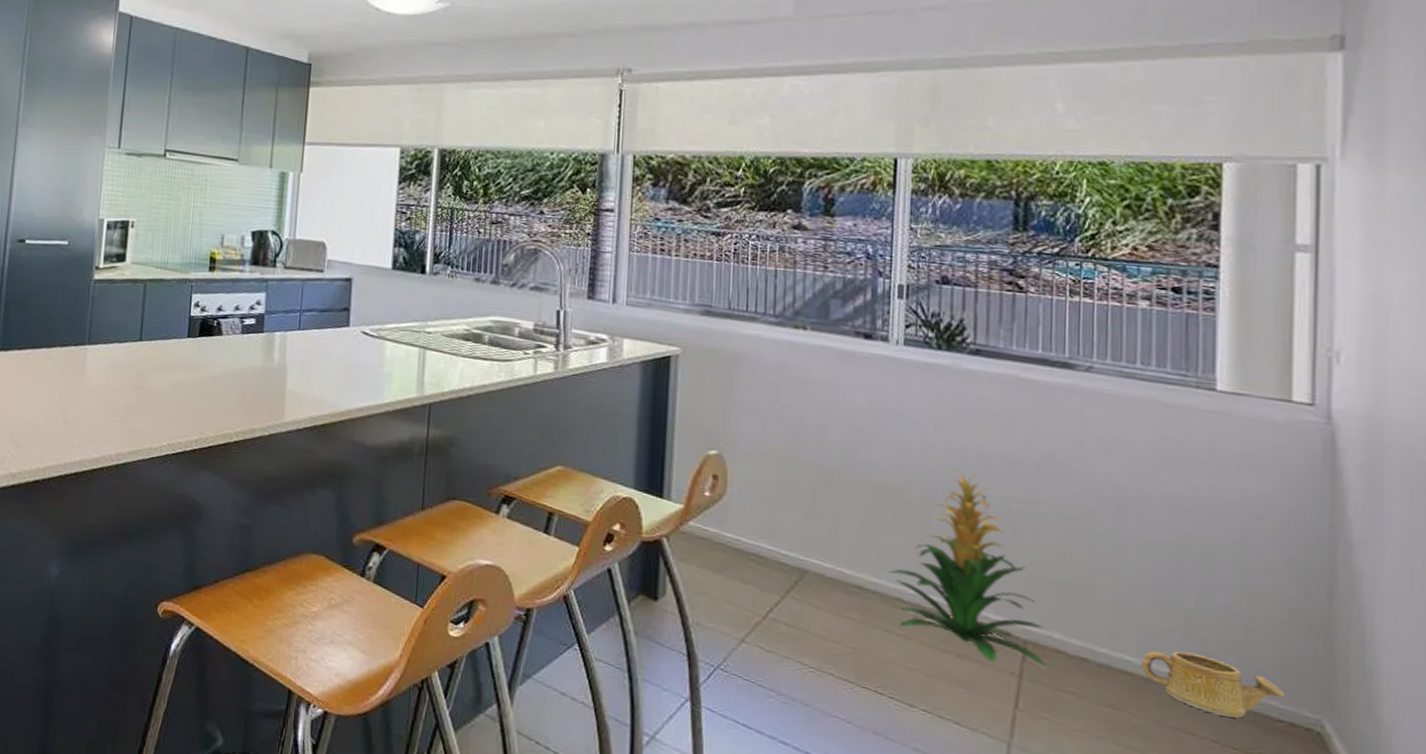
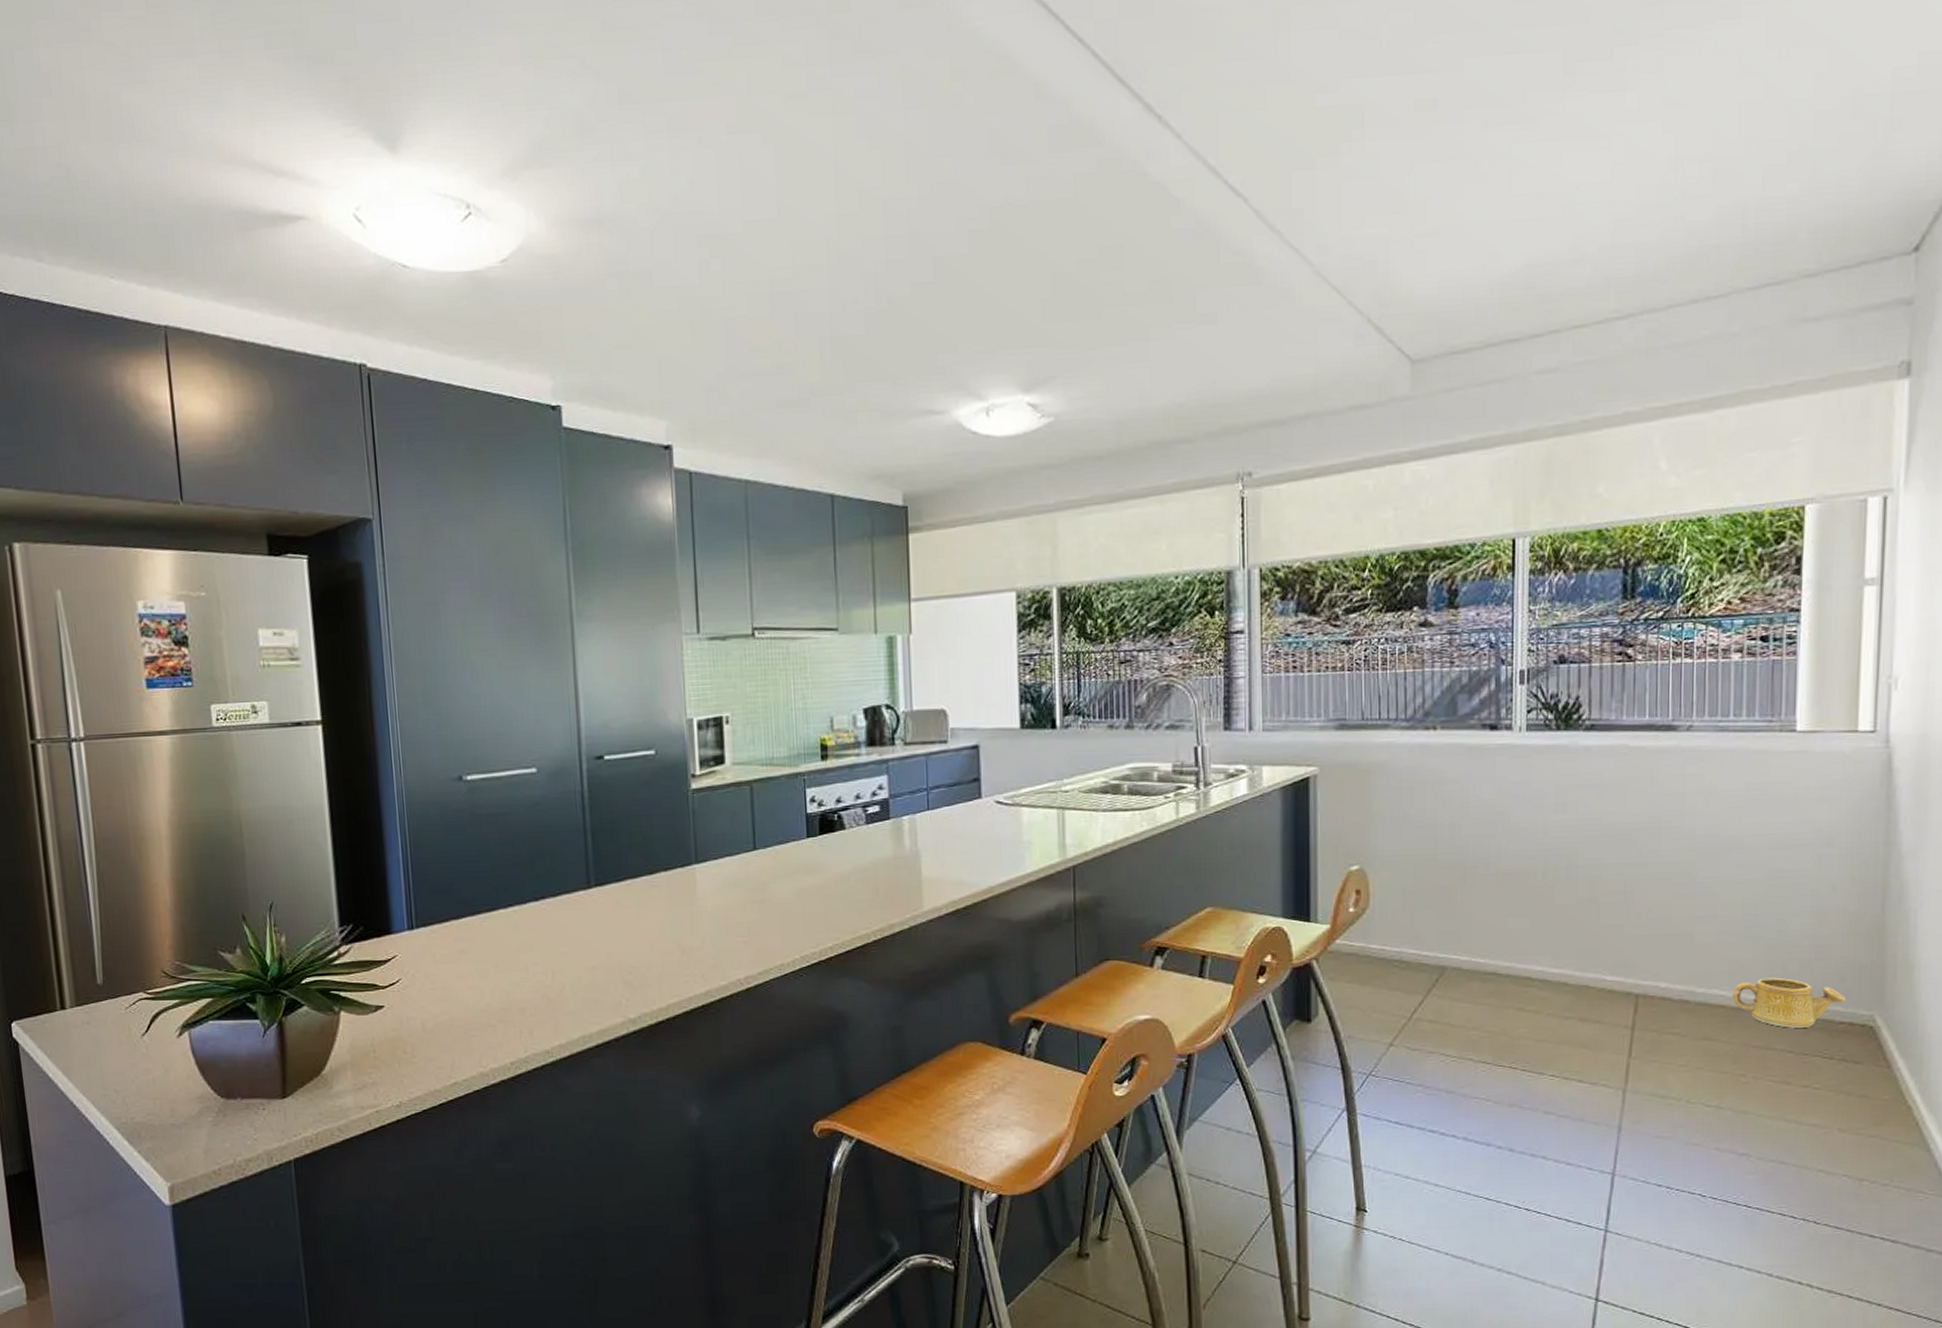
indoor plant: present [888,467,1048,669] -> none [1518,843,1656,1019]

